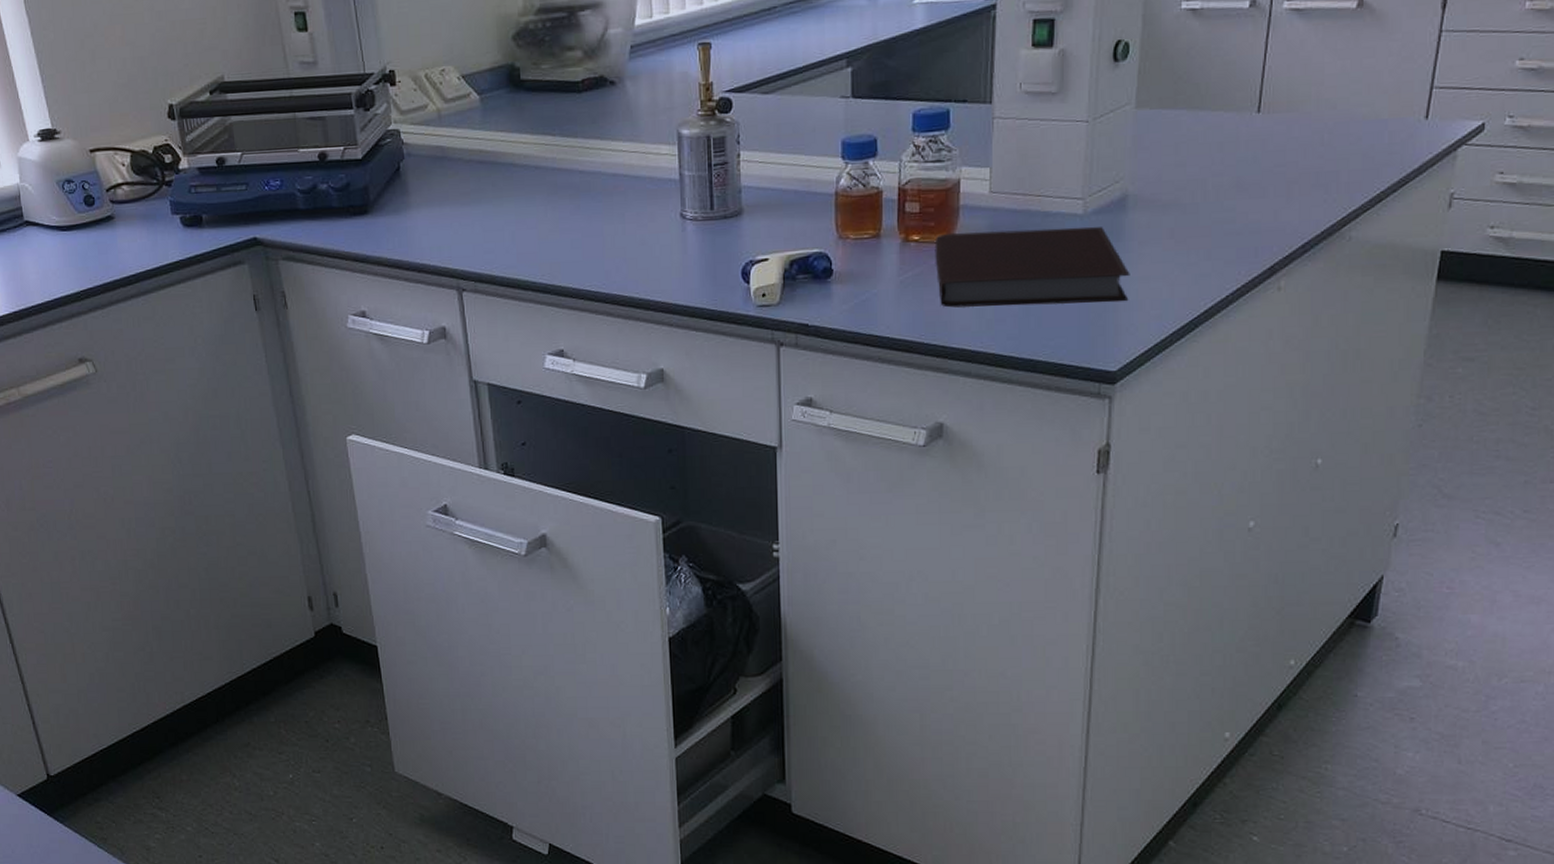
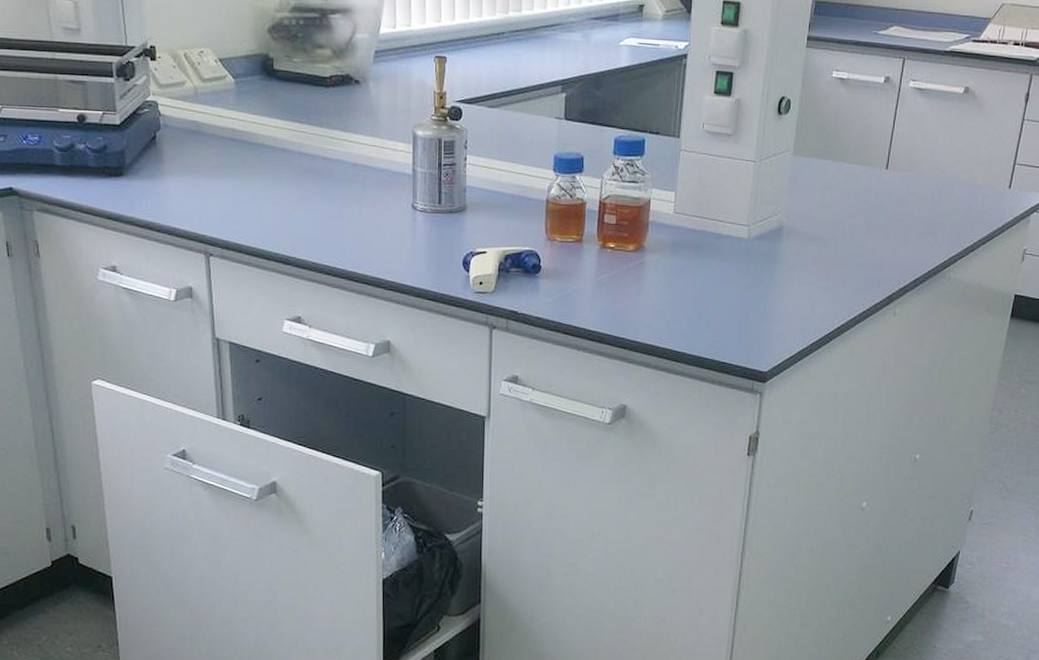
notebook: present [934,227,1130,308] -> none [626,245,782,315]

